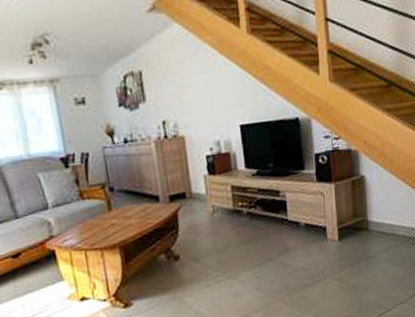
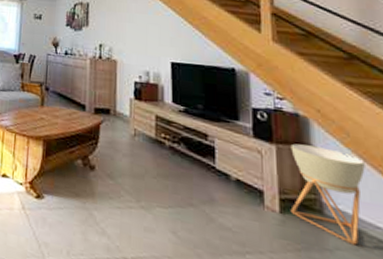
planter: none [345,174,397,247] -> present [290,143,365,246]

